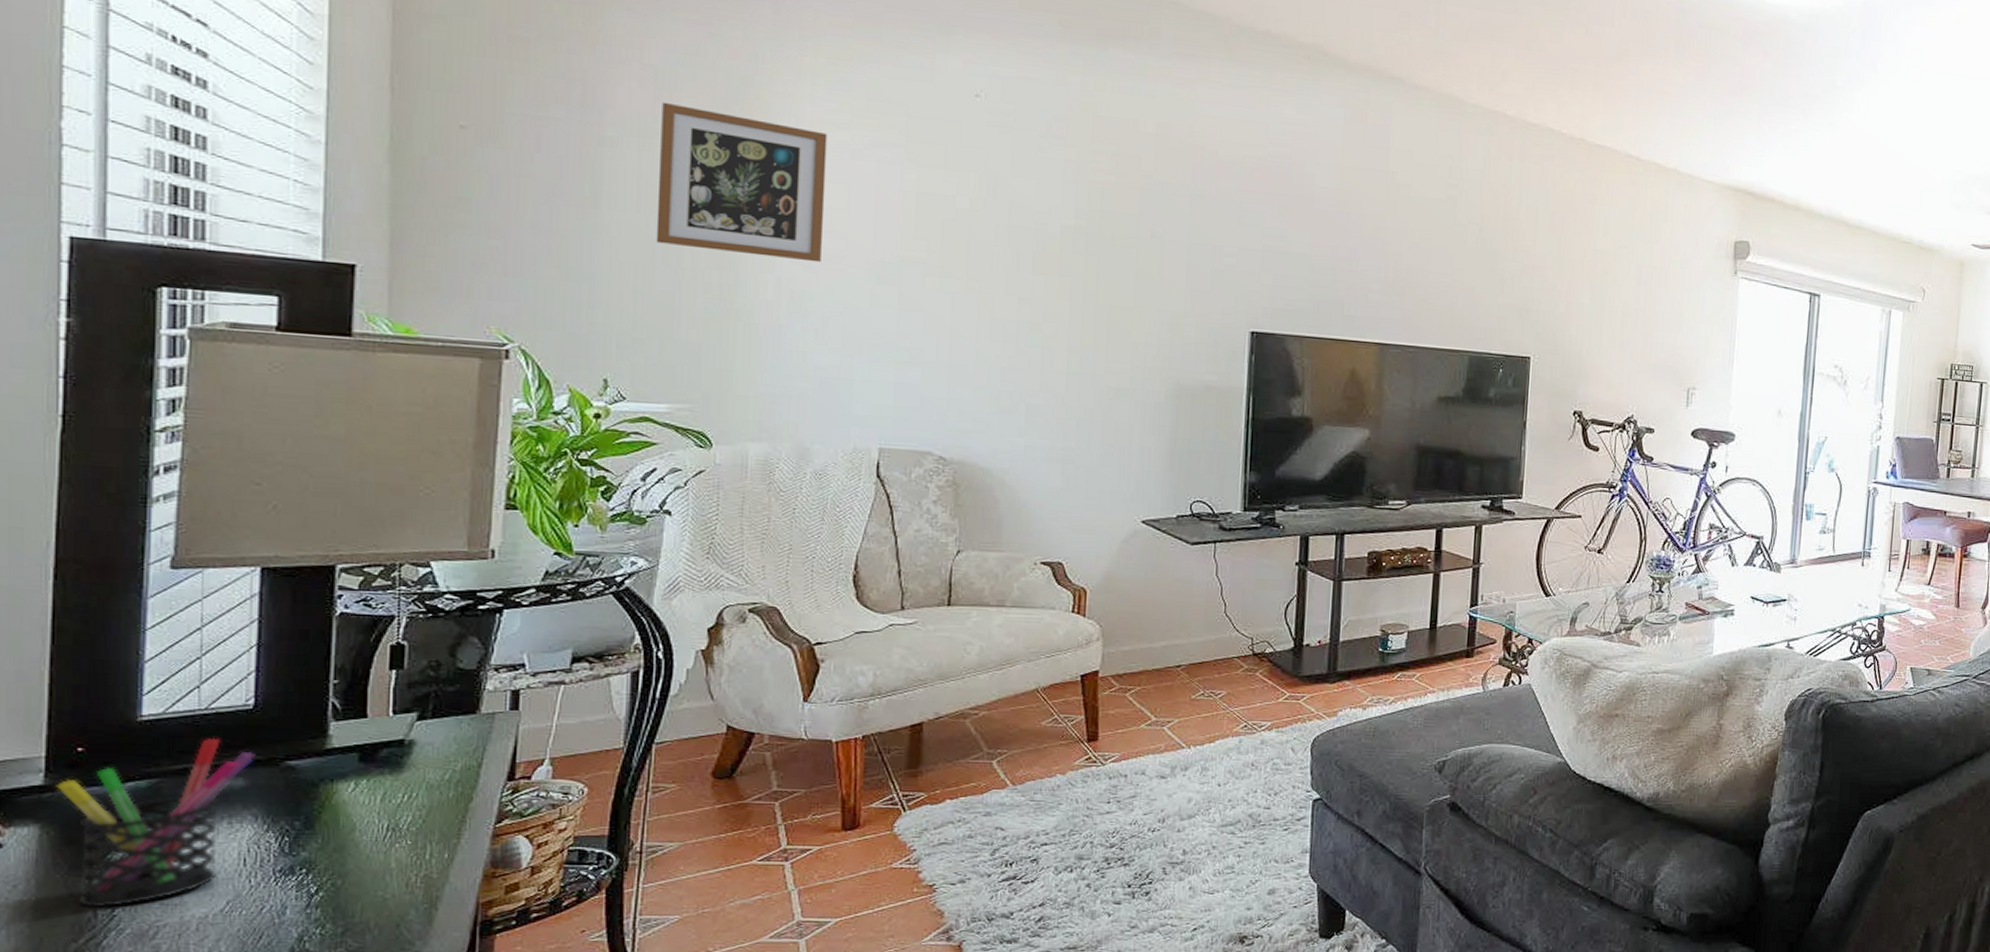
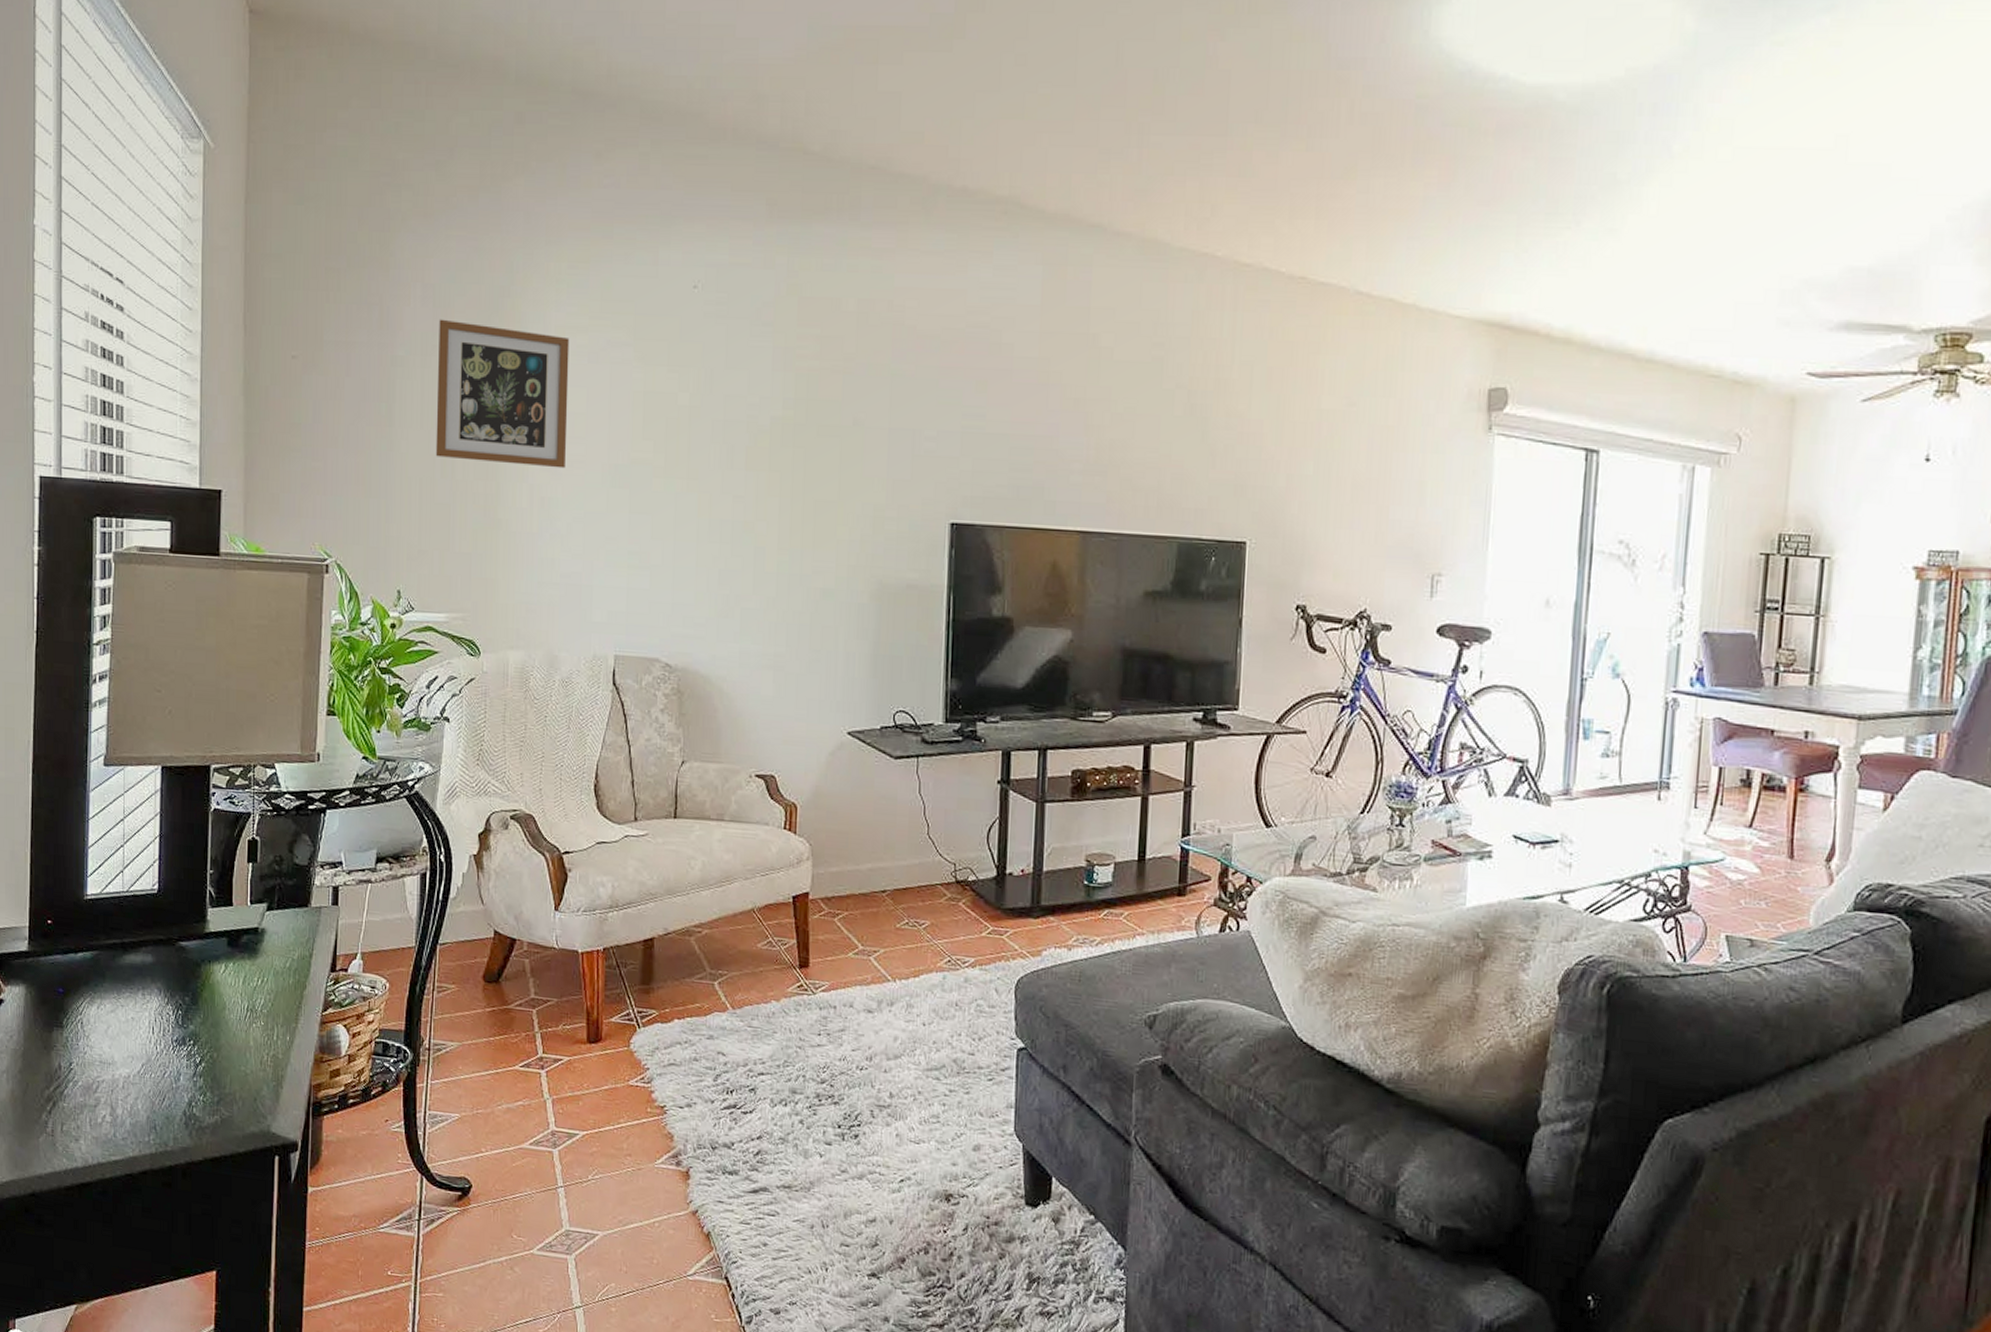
pen holder: present [57,737,255,908] -> none [36,917,159,1061]

